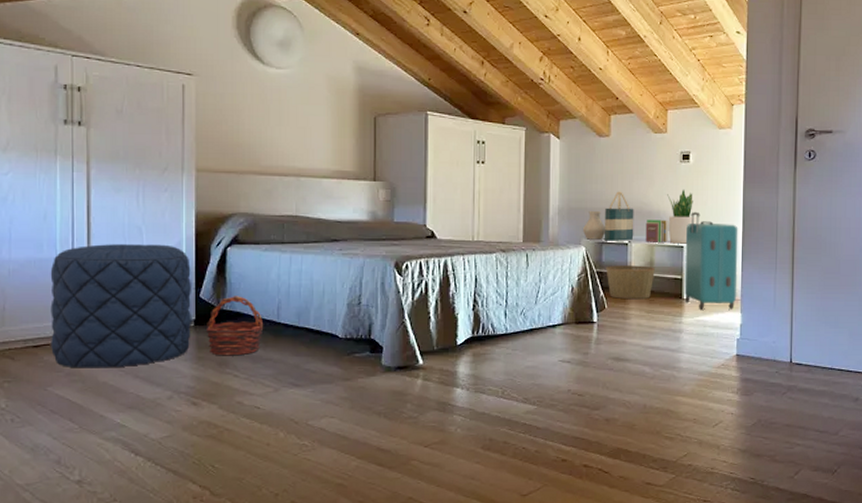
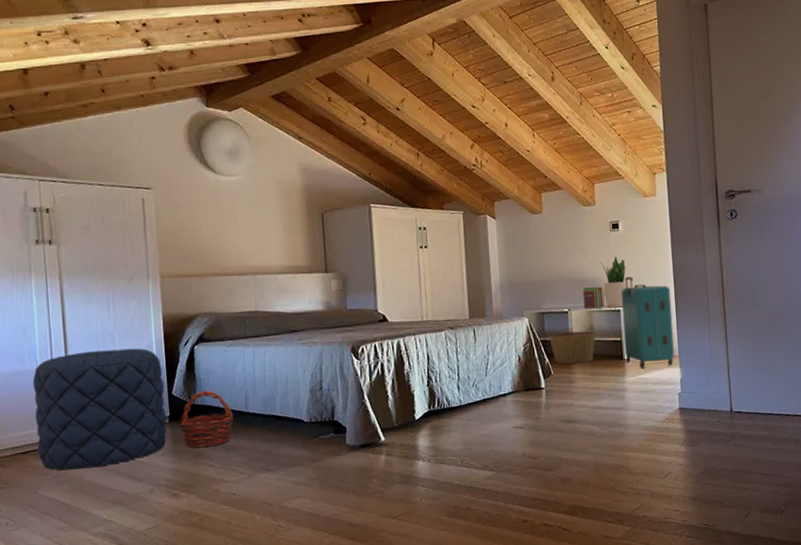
vase: present [583,211,606,240] -> none [525,284,546,311]
tote bag: present [604,191,633,241] -> none [544,263,572,311]

